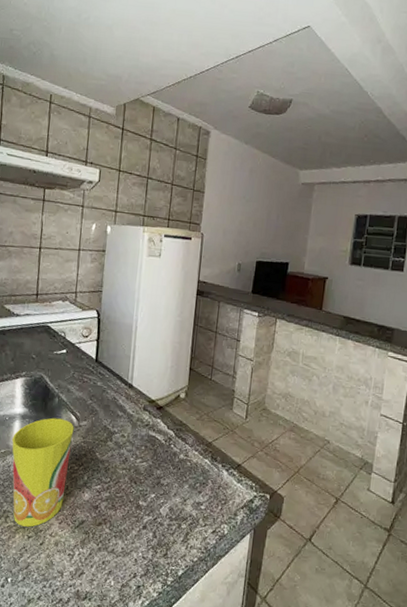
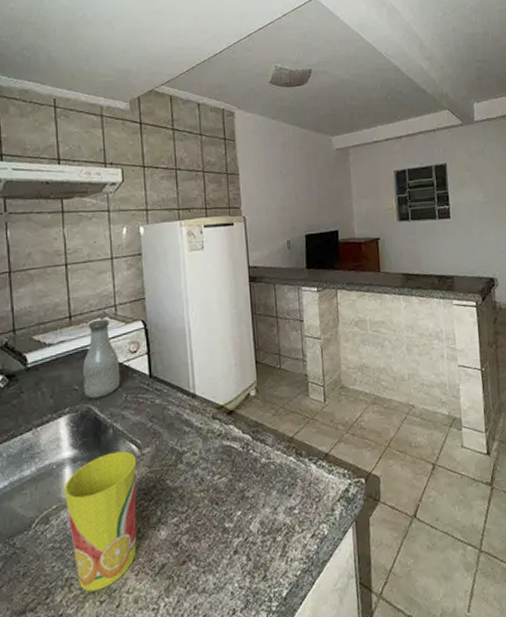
bottle: none [39,301,73,370] -> present [83,319,120,399]

